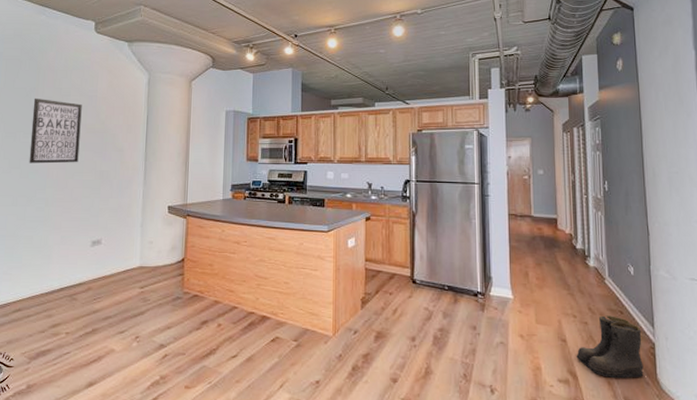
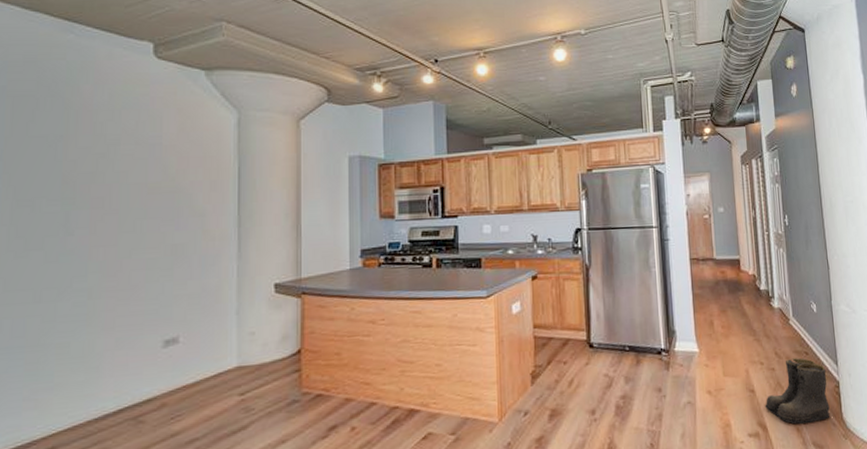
wall art: present [29,97,82,164] -> none [58,149,140,242]

